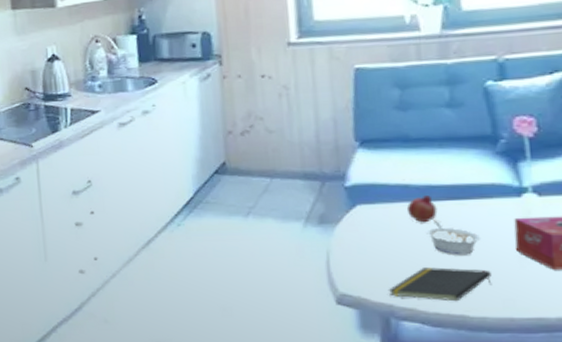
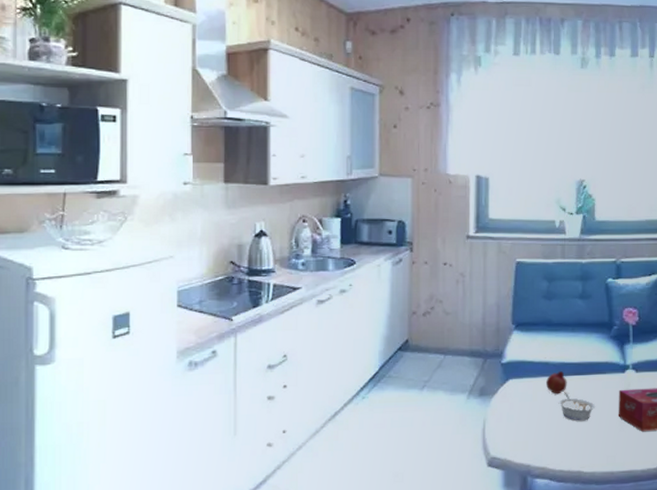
notepad: present [388,267,492,302] -> none [527,431,601,460]

